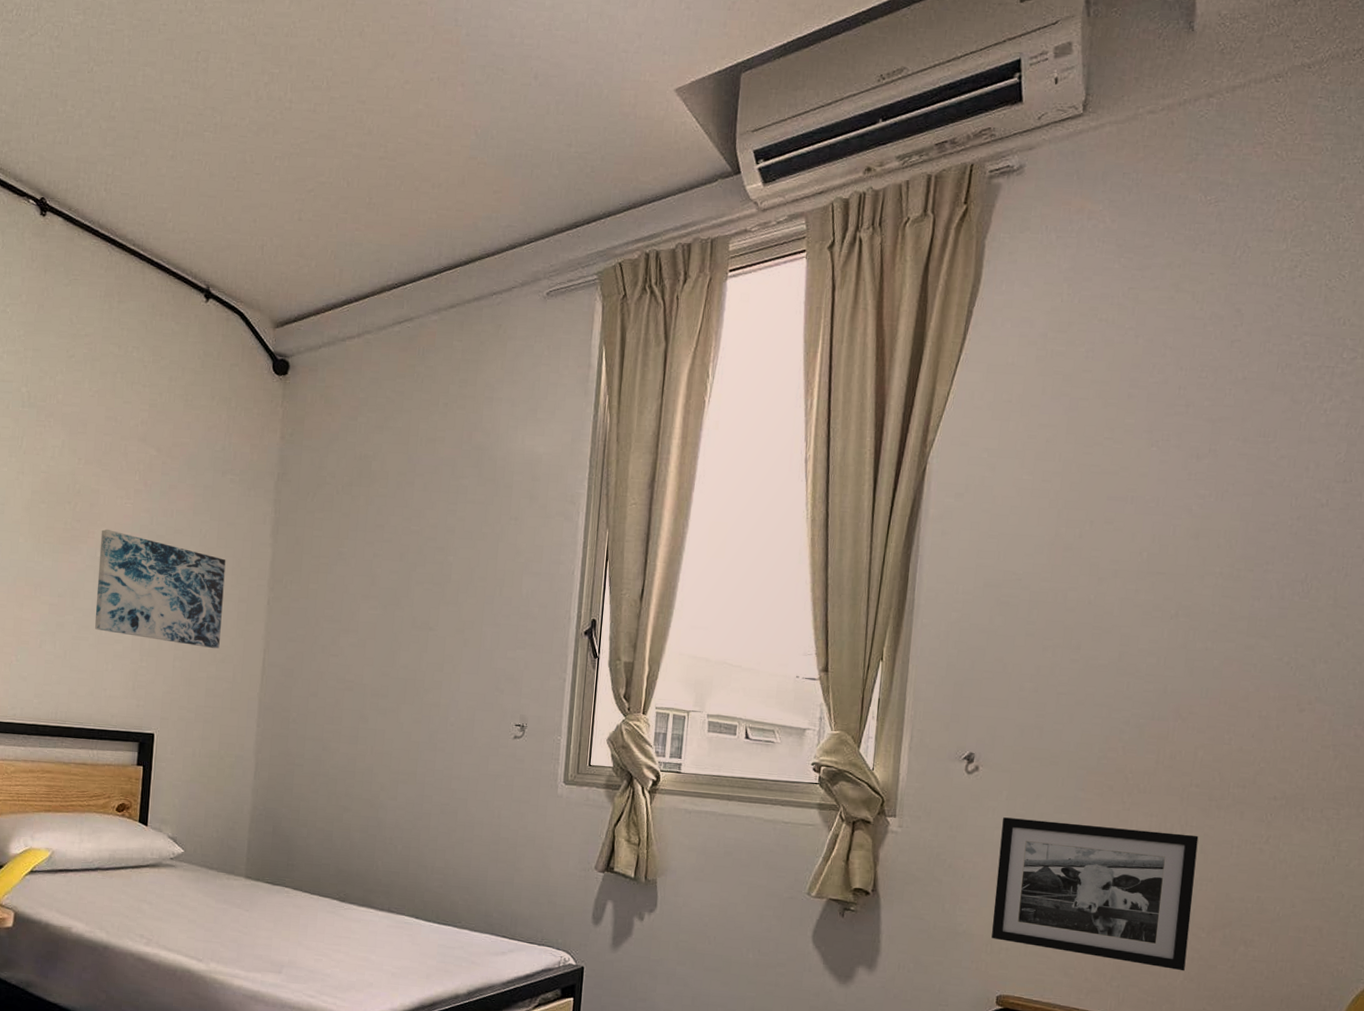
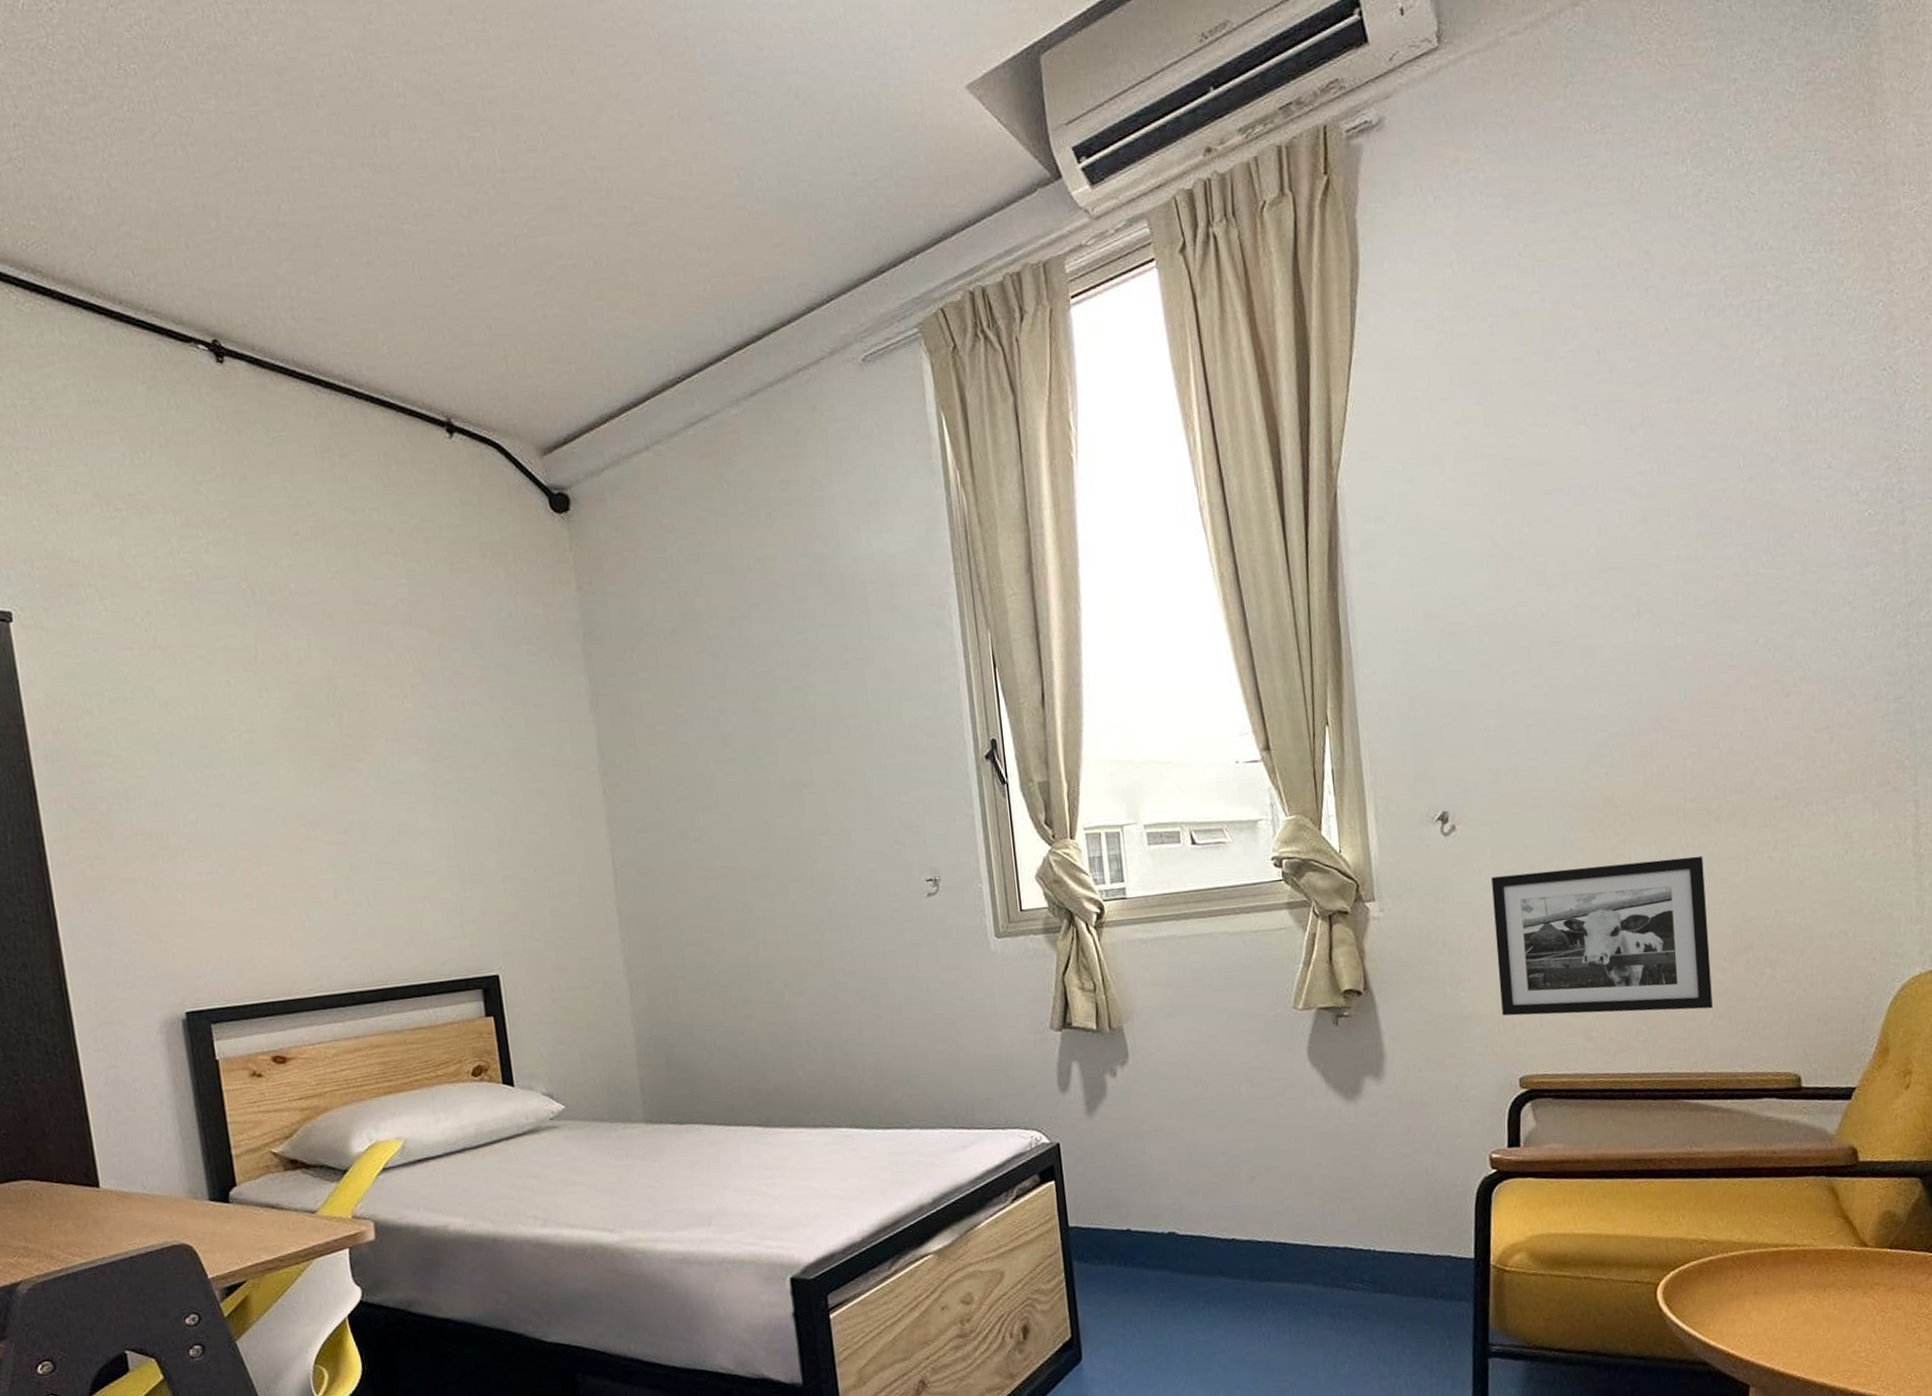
wall art: present [95,529,226,649] -> none [380,739,556,864]

